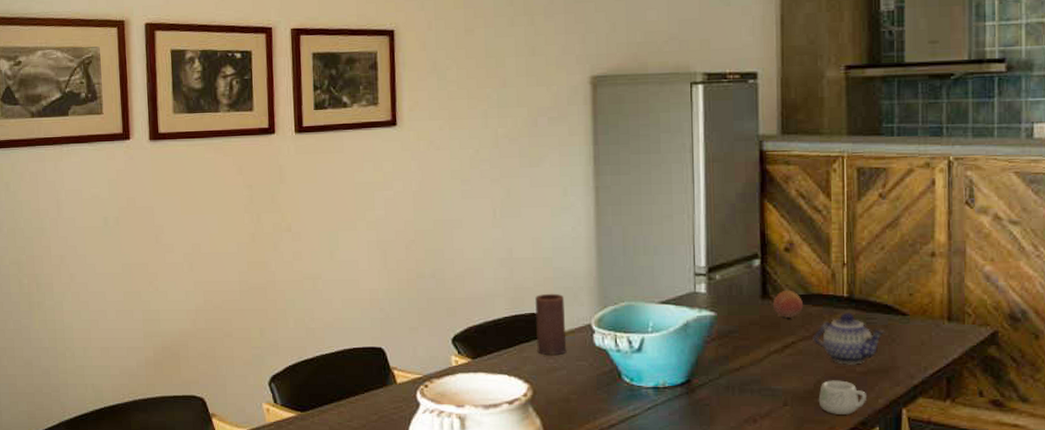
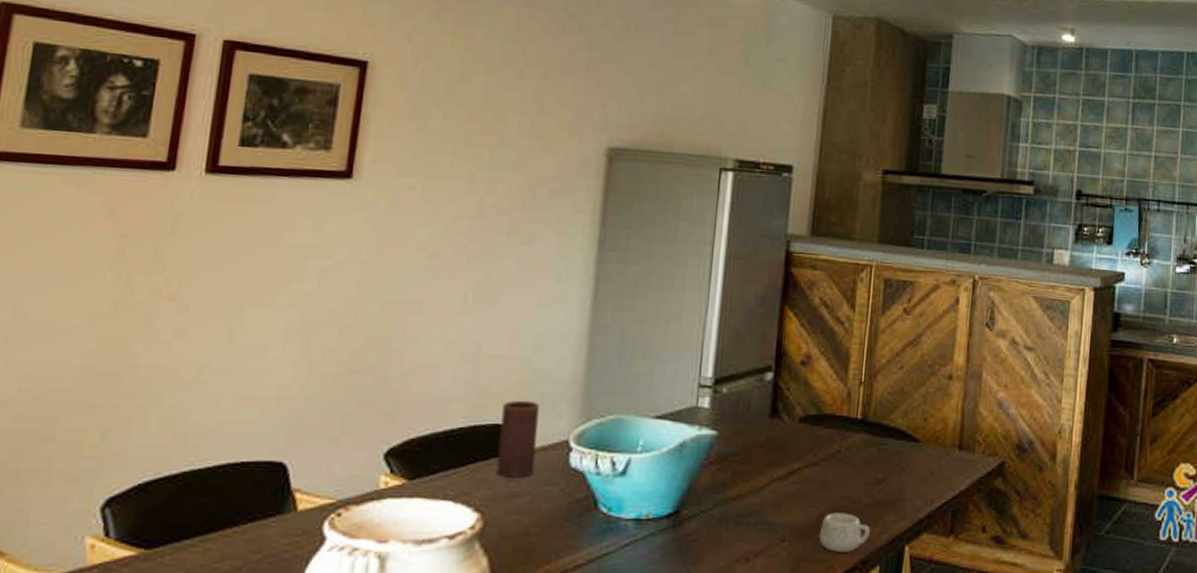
fruit: present [772,290,804,318] -> none [781,408,815,440]
teapot: present [813,312,885,365] -> none [820,436,896,496]

